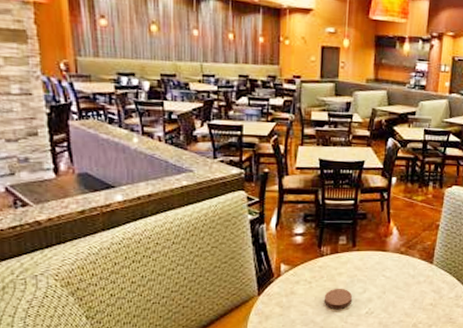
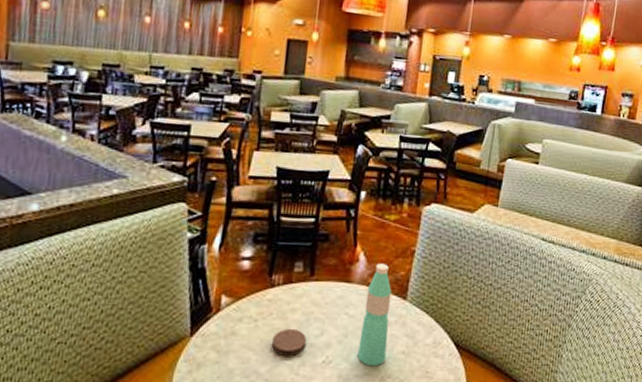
water bottle: none [394,236,421,315] -> present [357,263,392,367]

